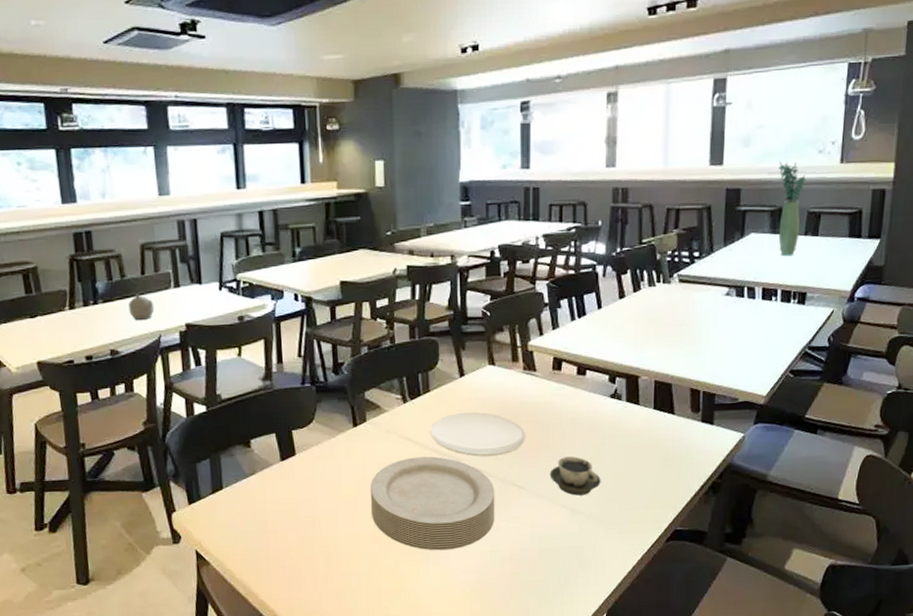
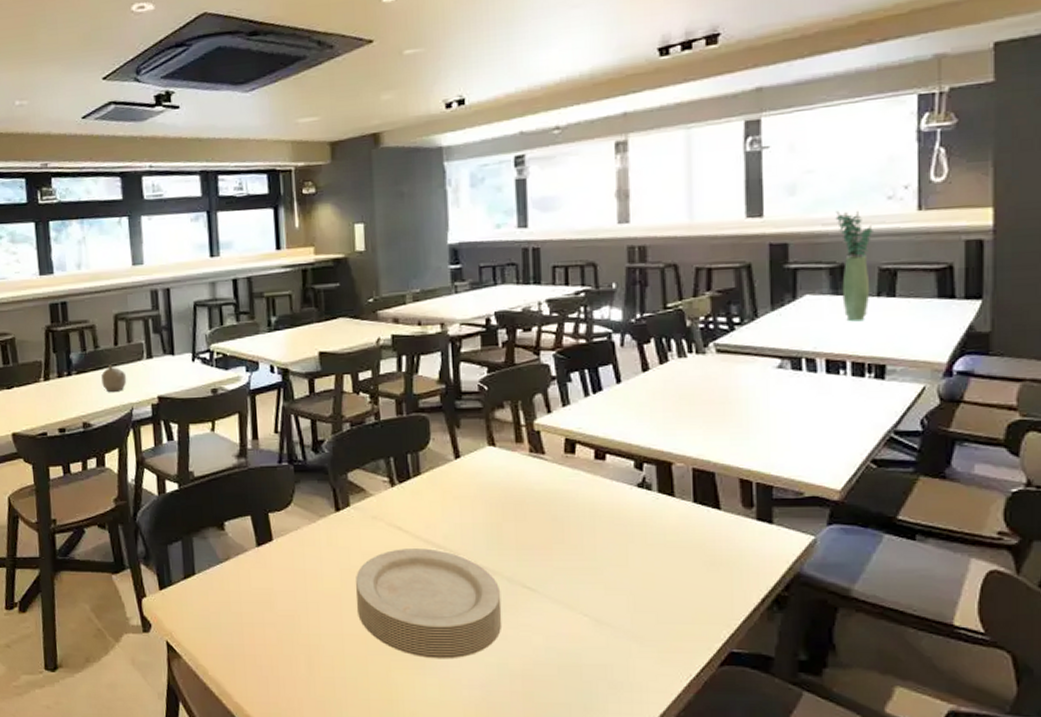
plate: present [430,412,527,457] -> none [422,498,537,551]
cup: present [549,456,601,496] -> none [566,555,631,603]

